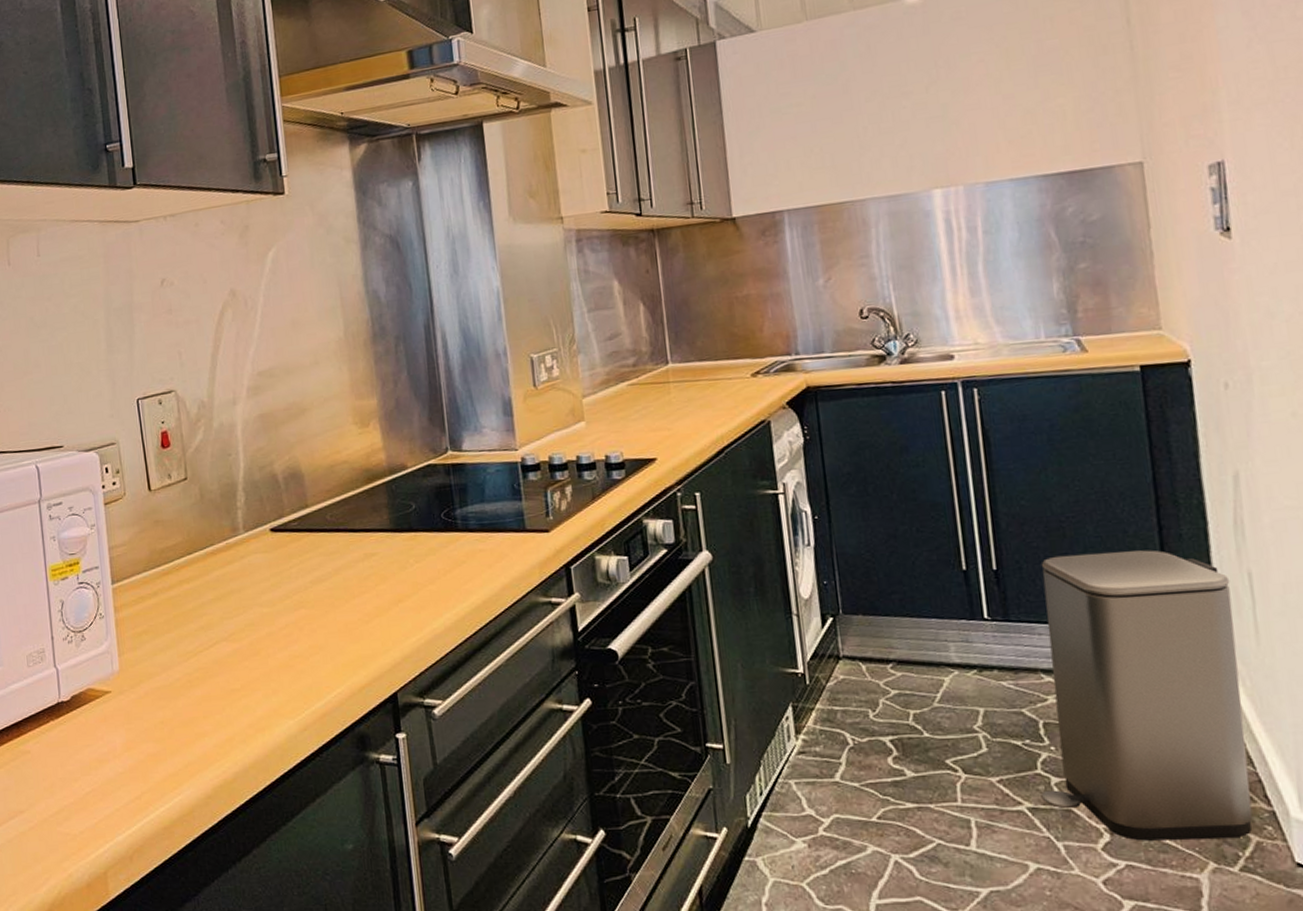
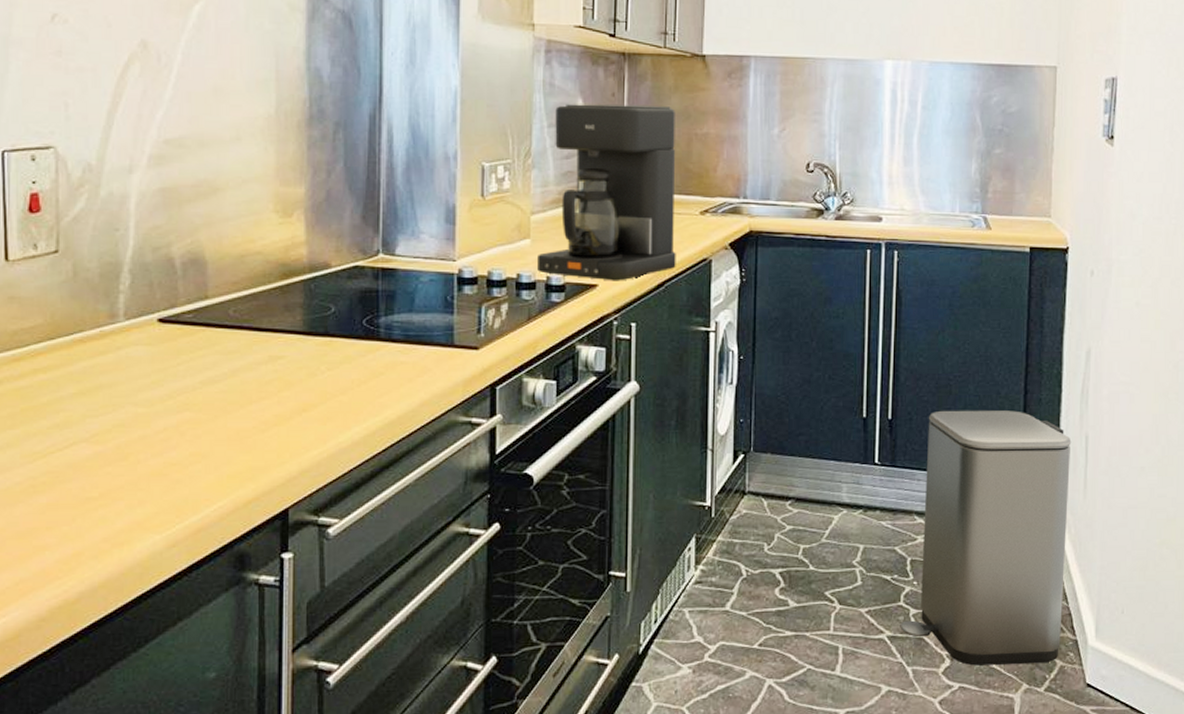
coffee maker: none [593,274,734,454] -> present [538,104,676,281]

